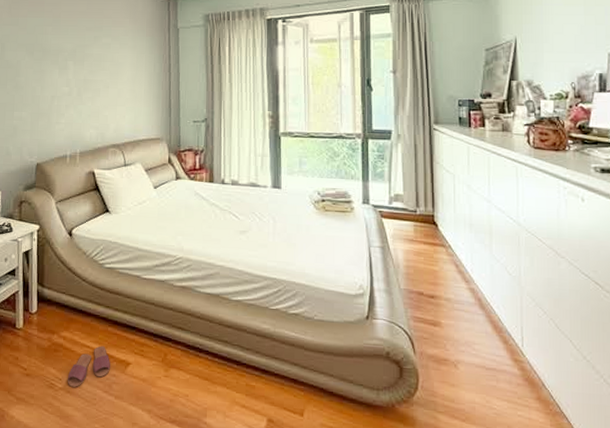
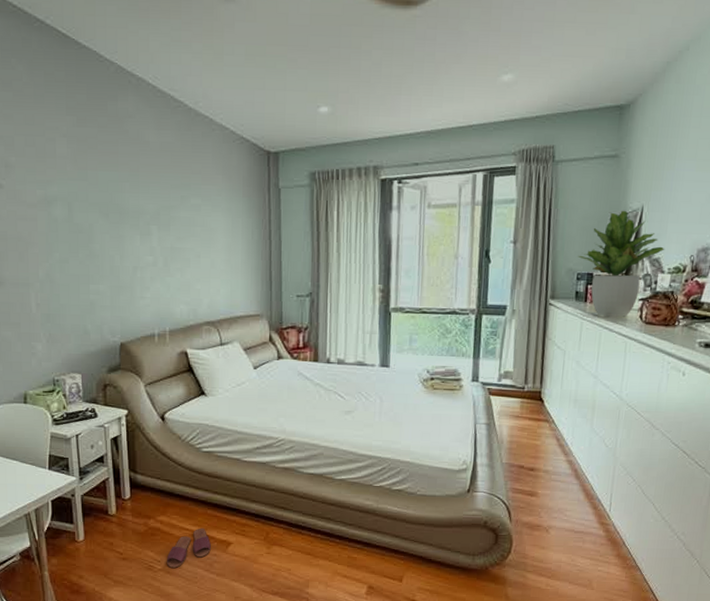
potted plant: none [457,41,544,142] -> present [577,210,665,317]

